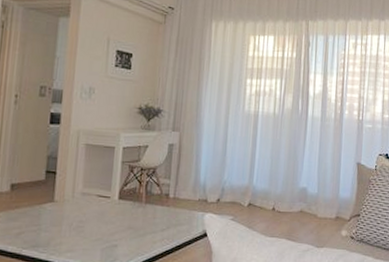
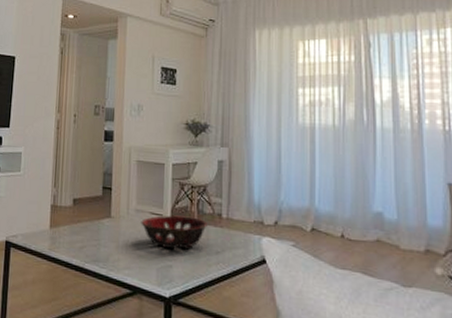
decorative bowl: none [86,197,155,230] -> present [141,215,207,250]

